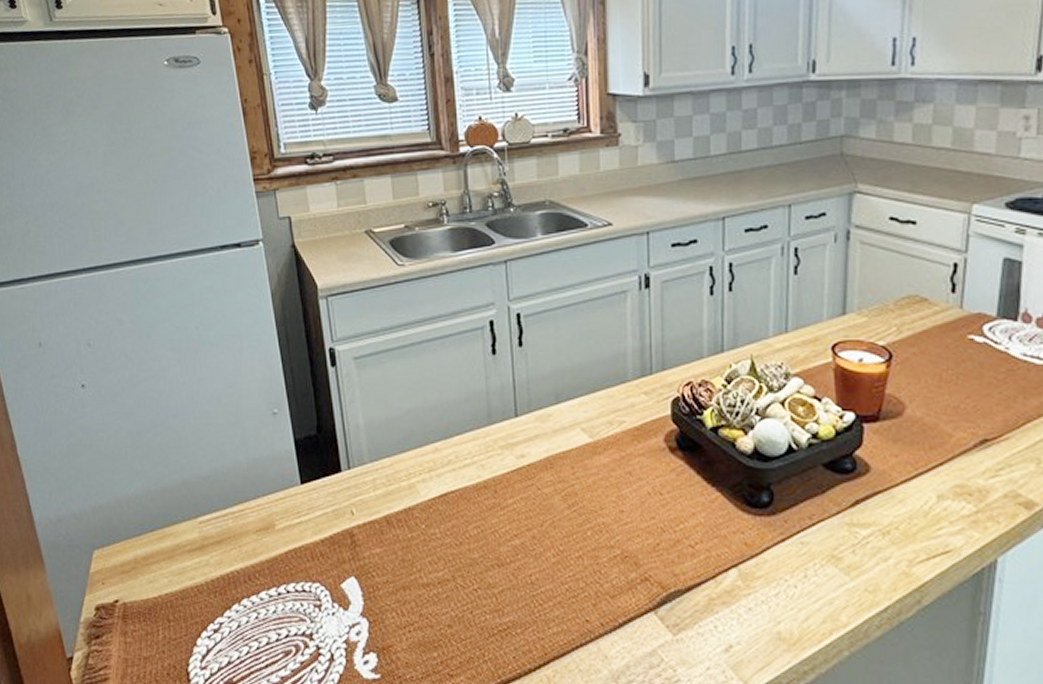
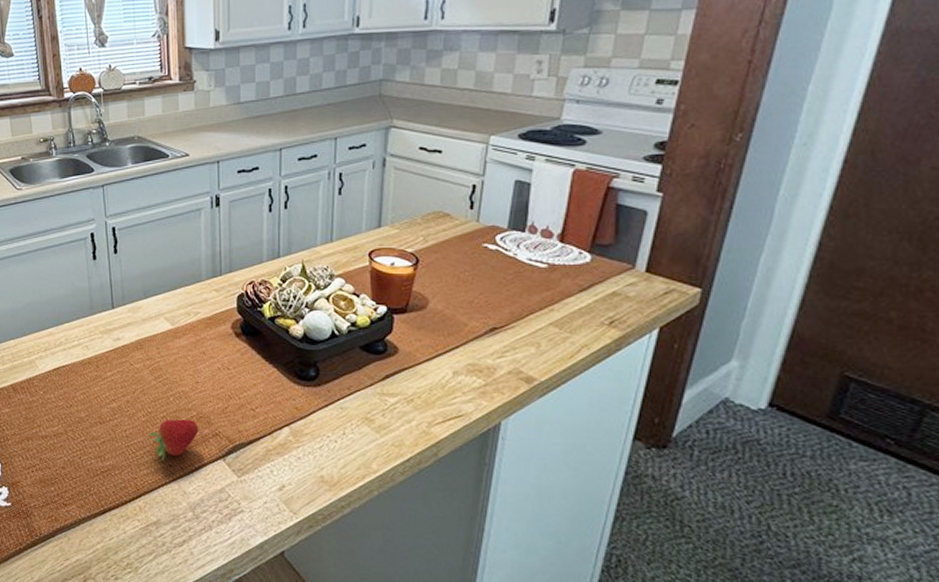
fruit: none [560,559,624,614] -> present [149,419,199,460]

